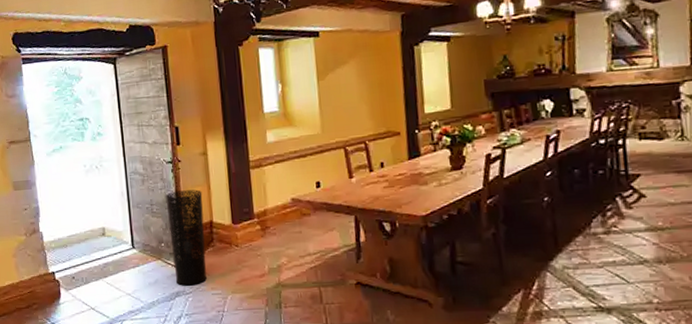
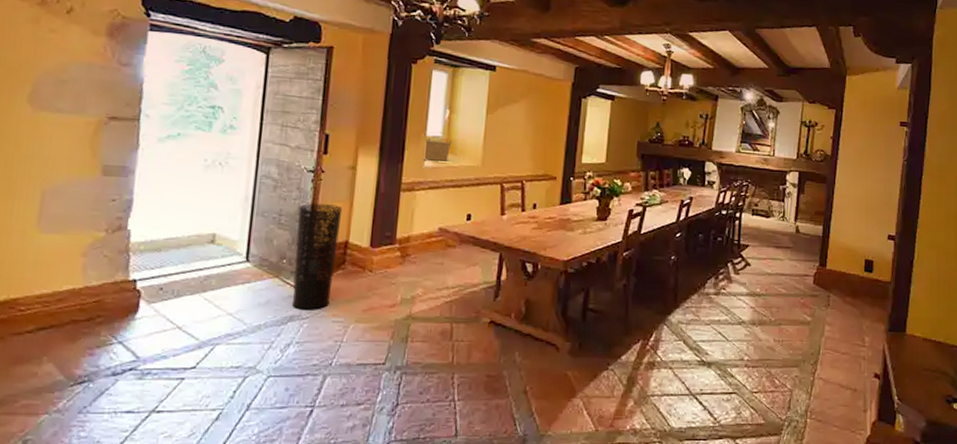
basket: none [263,113,289,136] -> present [423,140,451,161]

